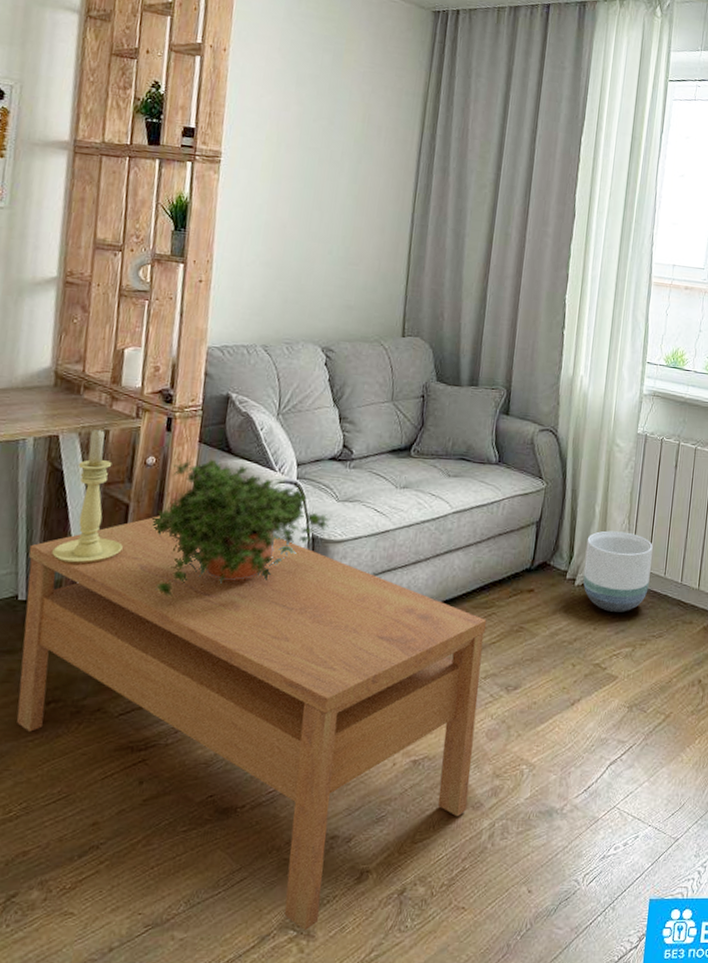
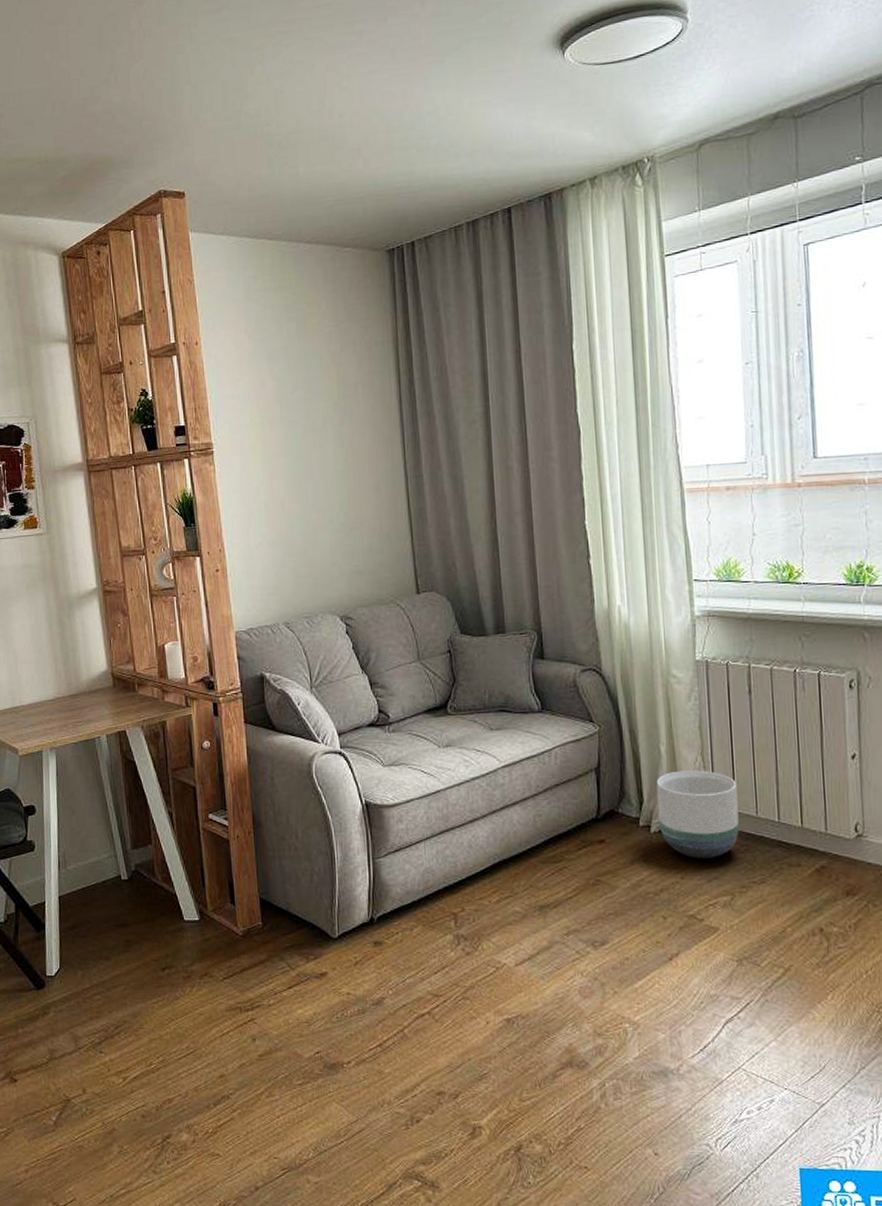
coffee table: present [16,516,487,931] -> none [121,795,571,1182]
candle holder: present [52,429,123,565] -> none [140,720,197,845]
potted plant: present [151,457,332,597] -> none [218,737,381,869]

